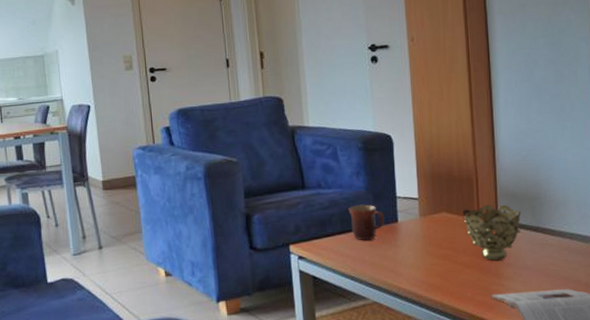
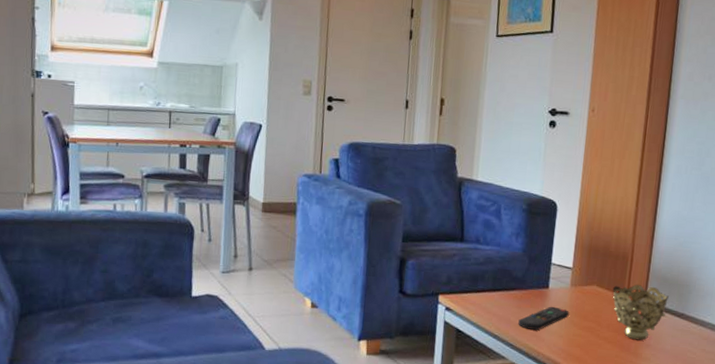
mug: present [348,204,385,241] -> none [502,265,537,302]
remote control: none [373,239,423,267] -> present [518,306,570,331]

